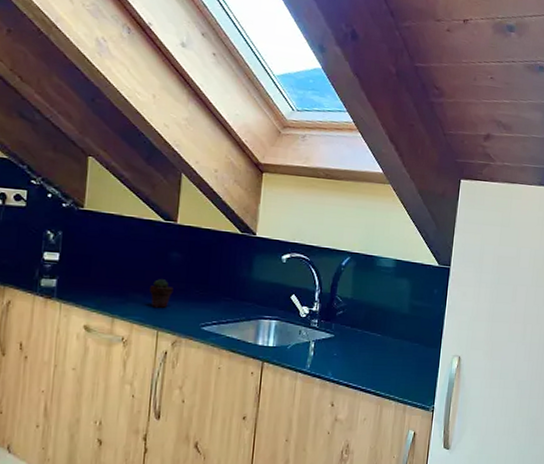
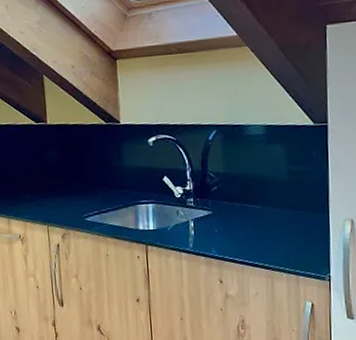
potted succulent: present [150,278,174,308] -> none [34,177,55,205]

